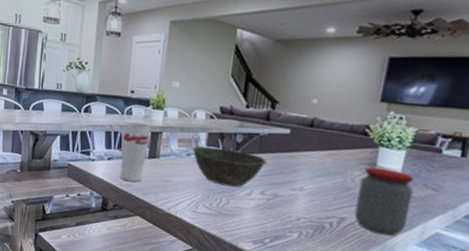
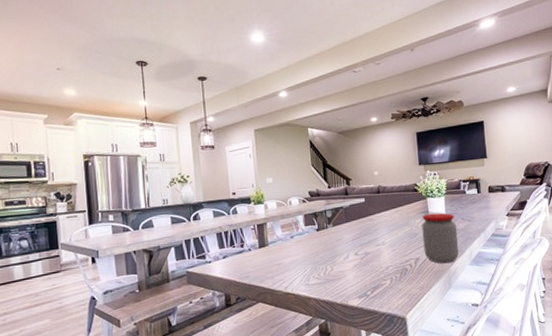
cup: present [120,122,150,183] -> none [230,219,258,274]
bowl: present [192,145,267,187] -> none [294,224,354,256]

